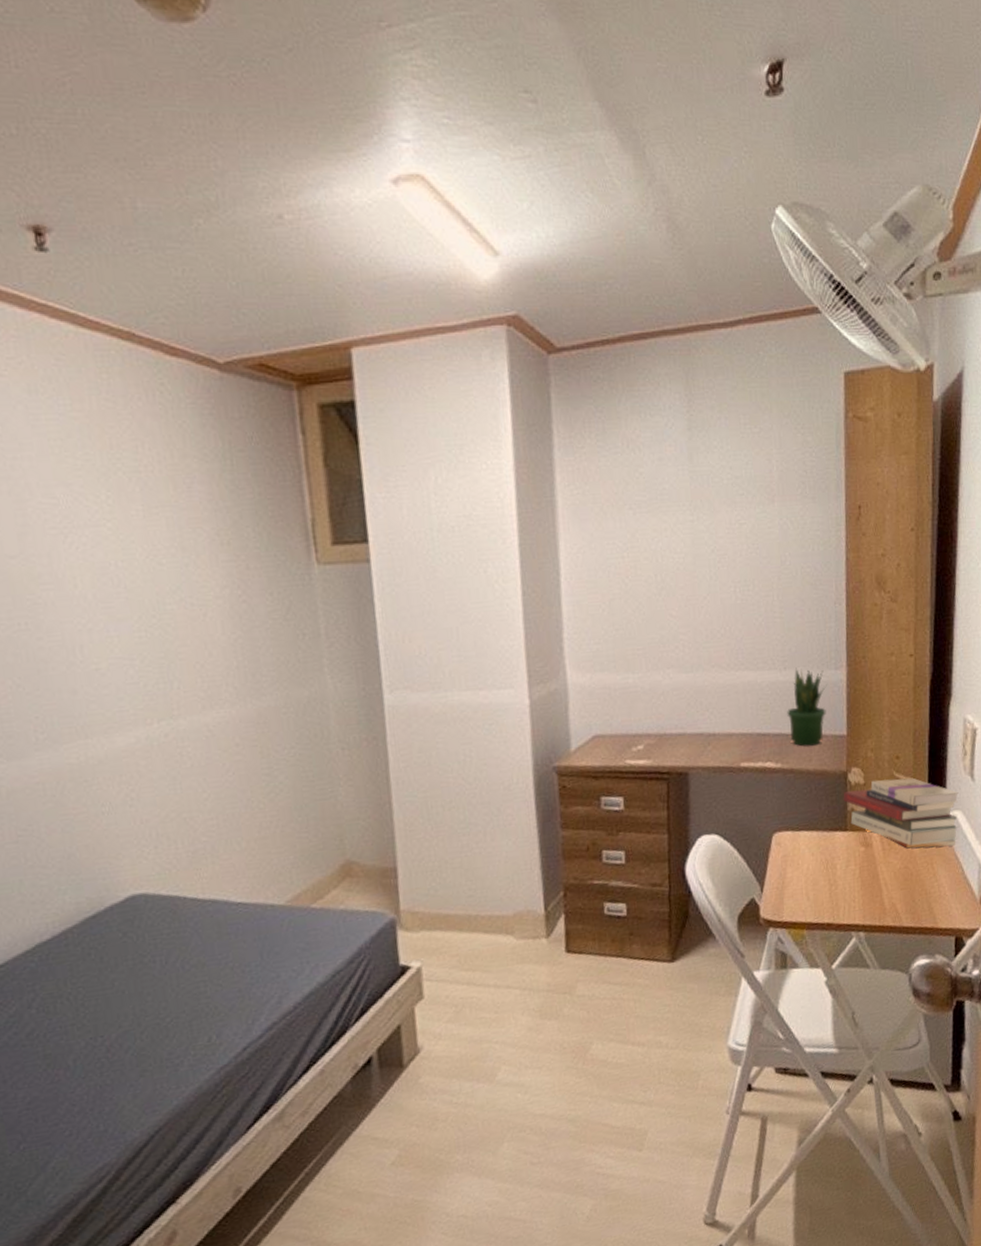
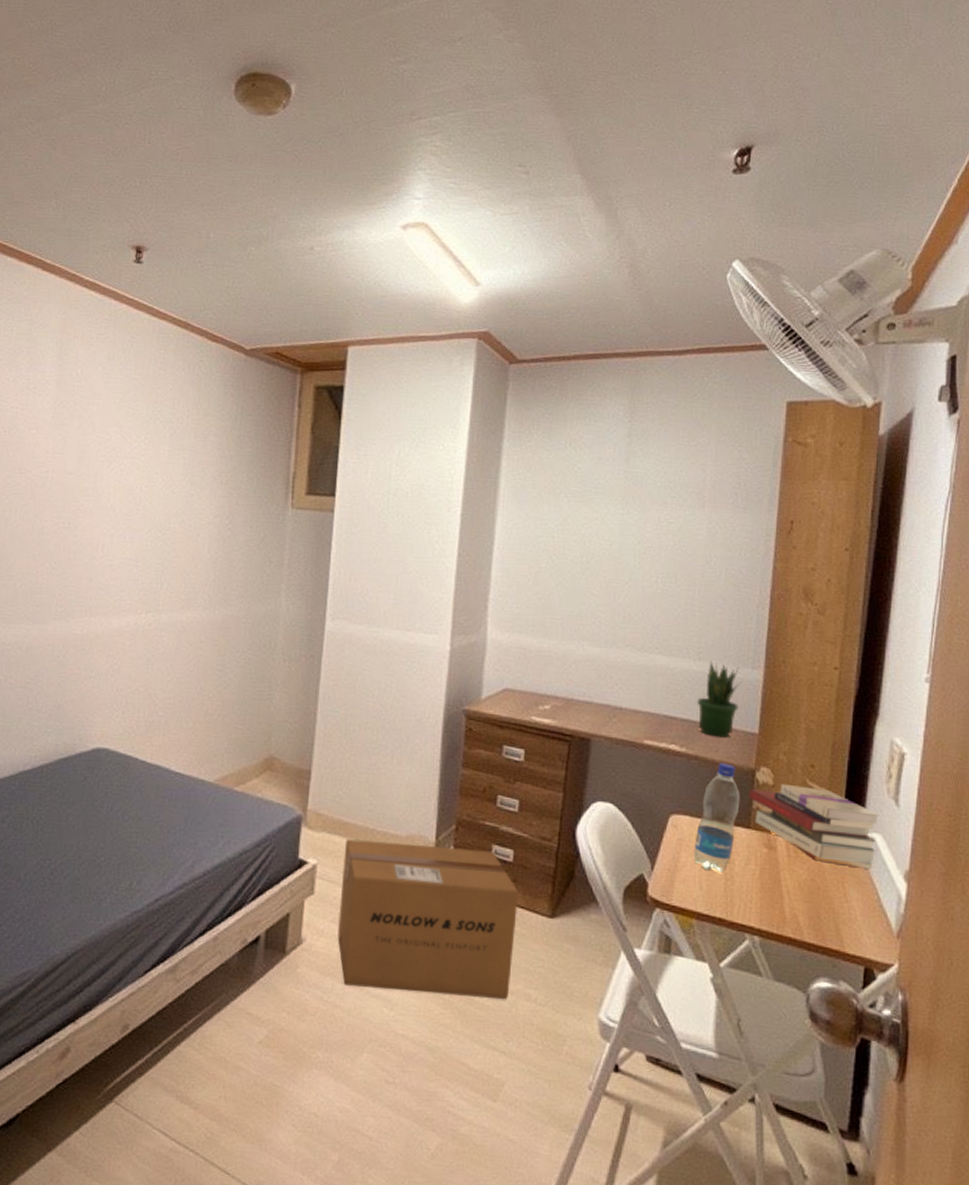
box: none [448,909,640,1082] -> present [338,839,518,999]
bottle: none [798,771,836,881] -> present [694,763,740,873]

